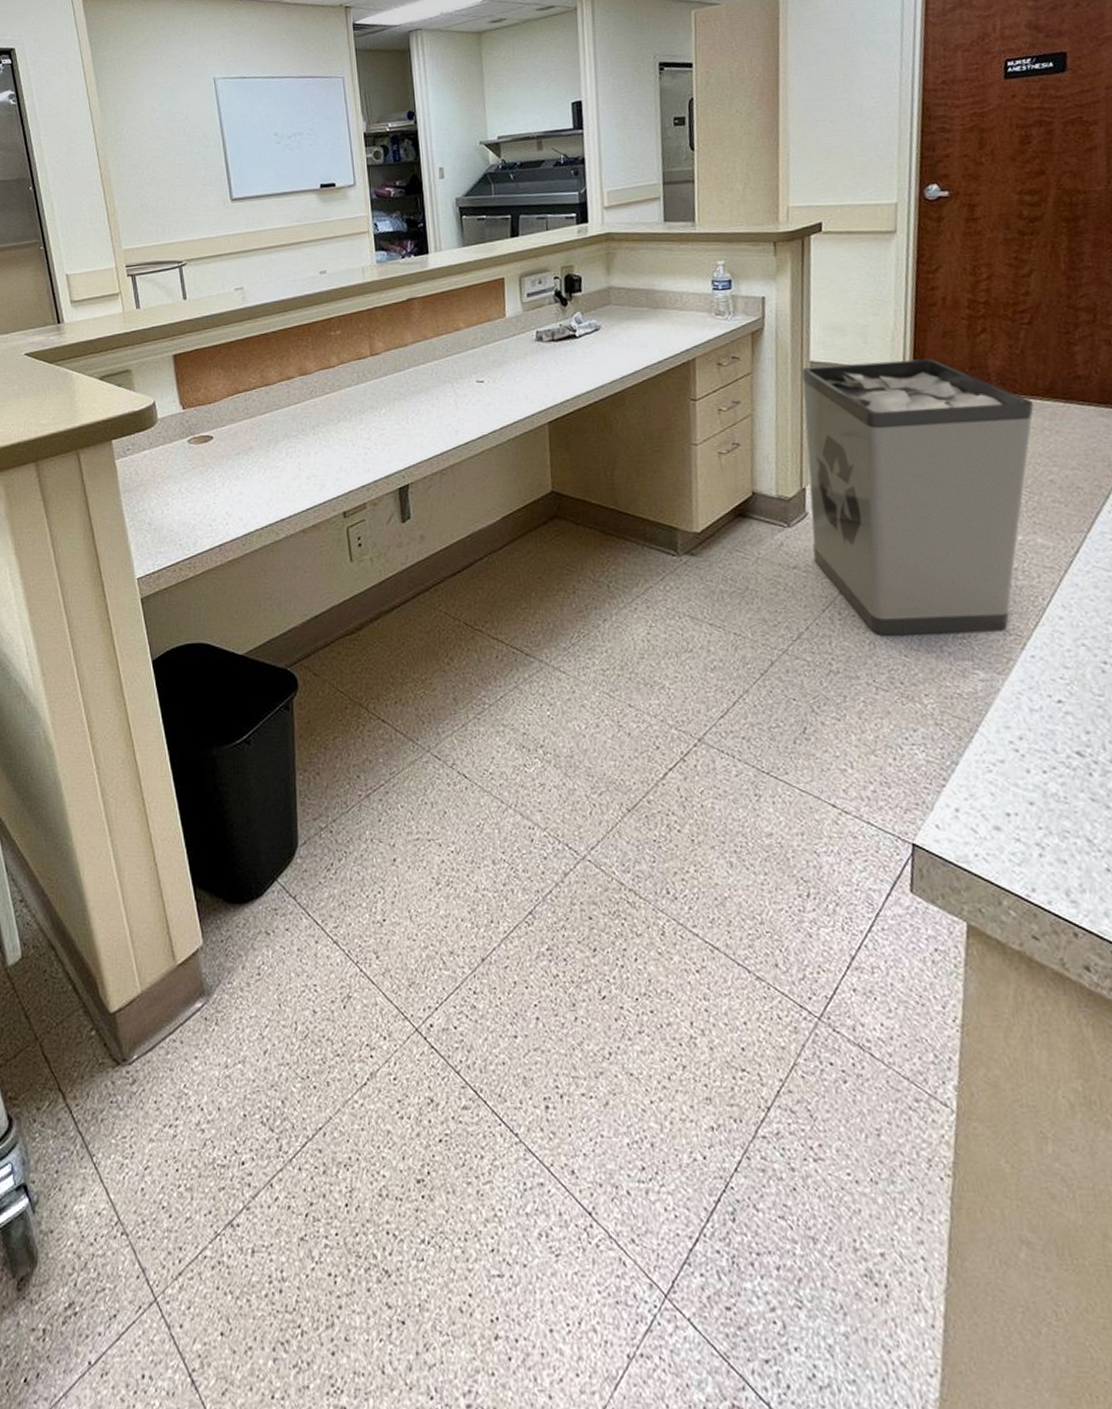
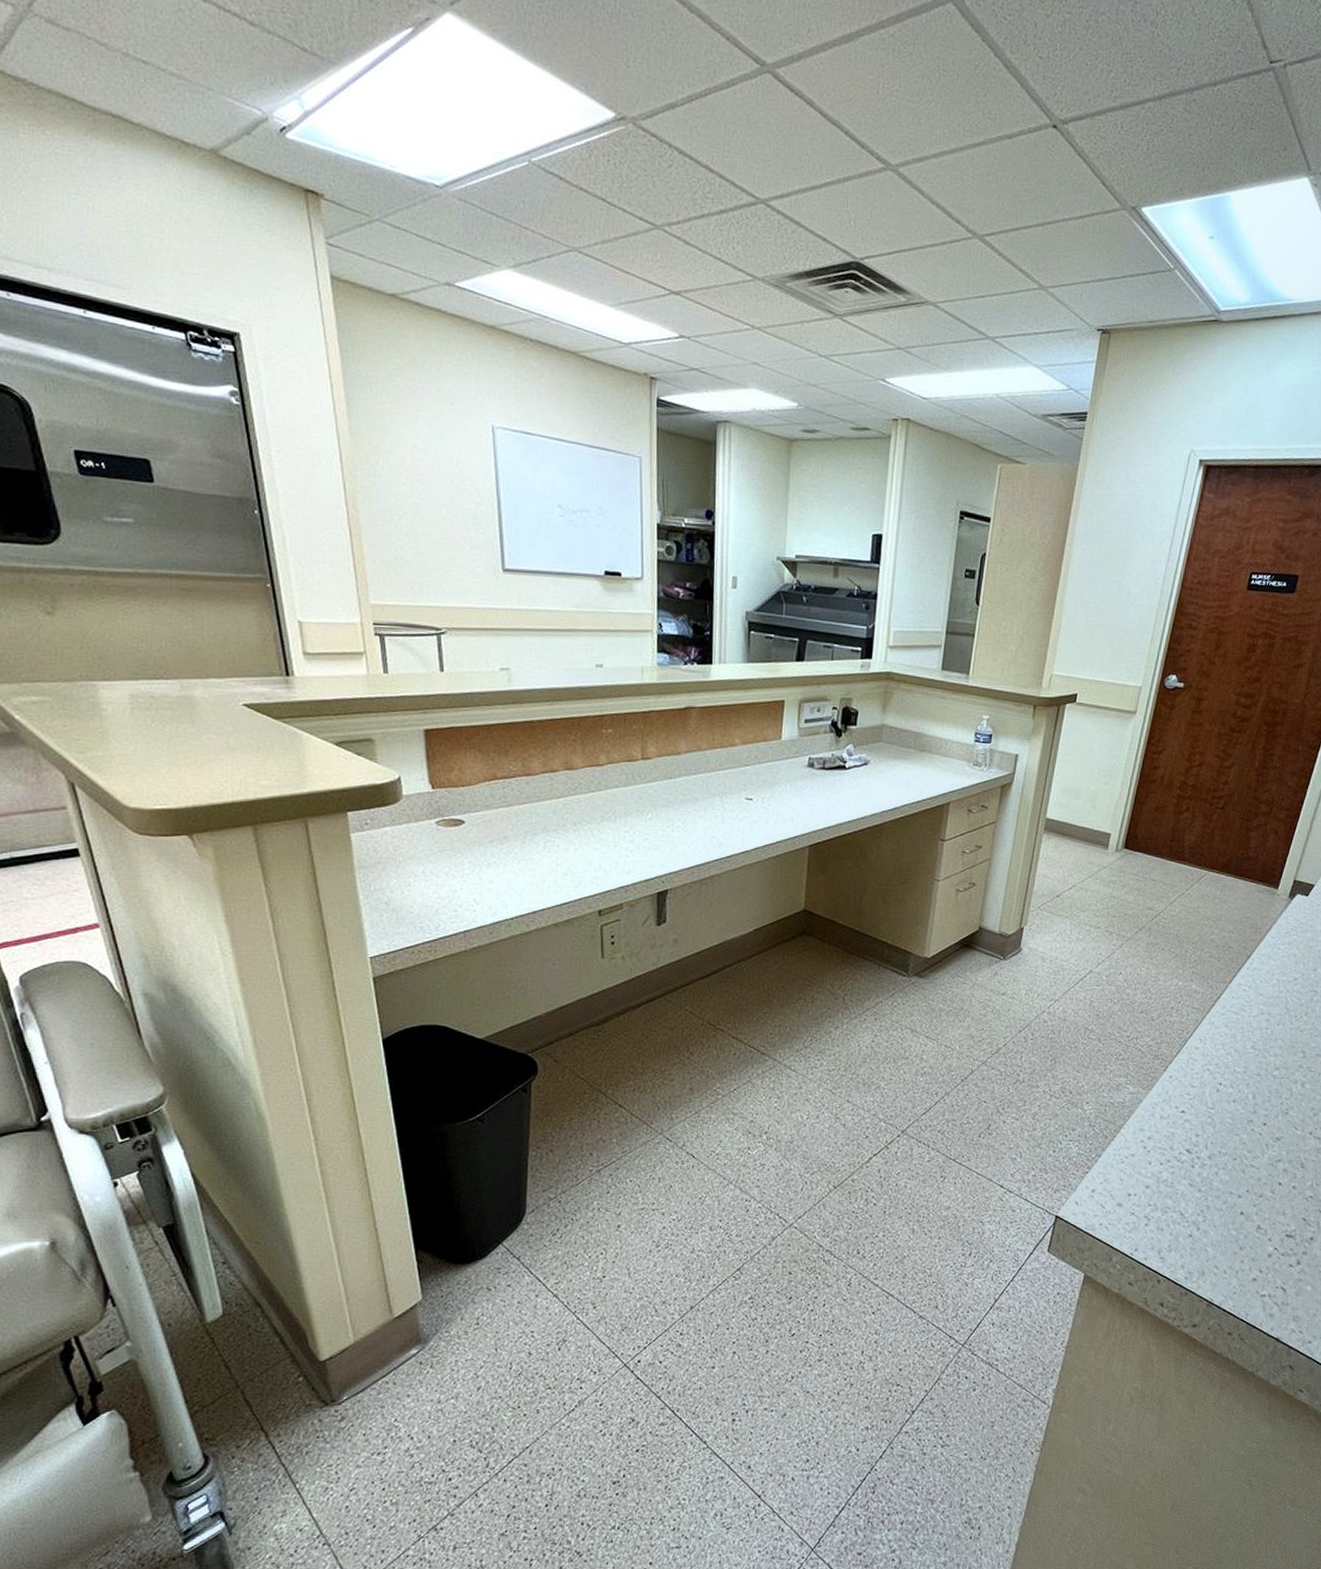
recycling bin: present [801,358,1034,636] -> none [1020,823,1212,1057]

